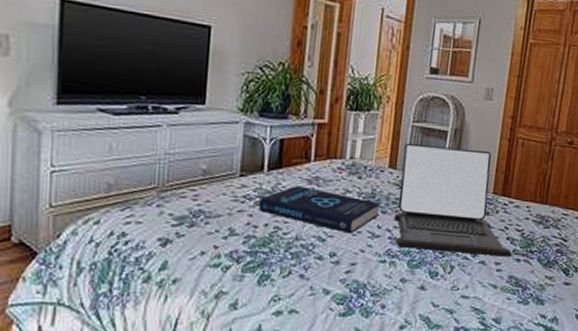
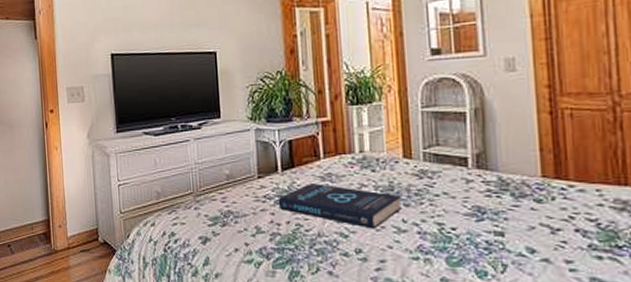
laptop: present [394,144,512,257] -> none [417,128,588,254]

